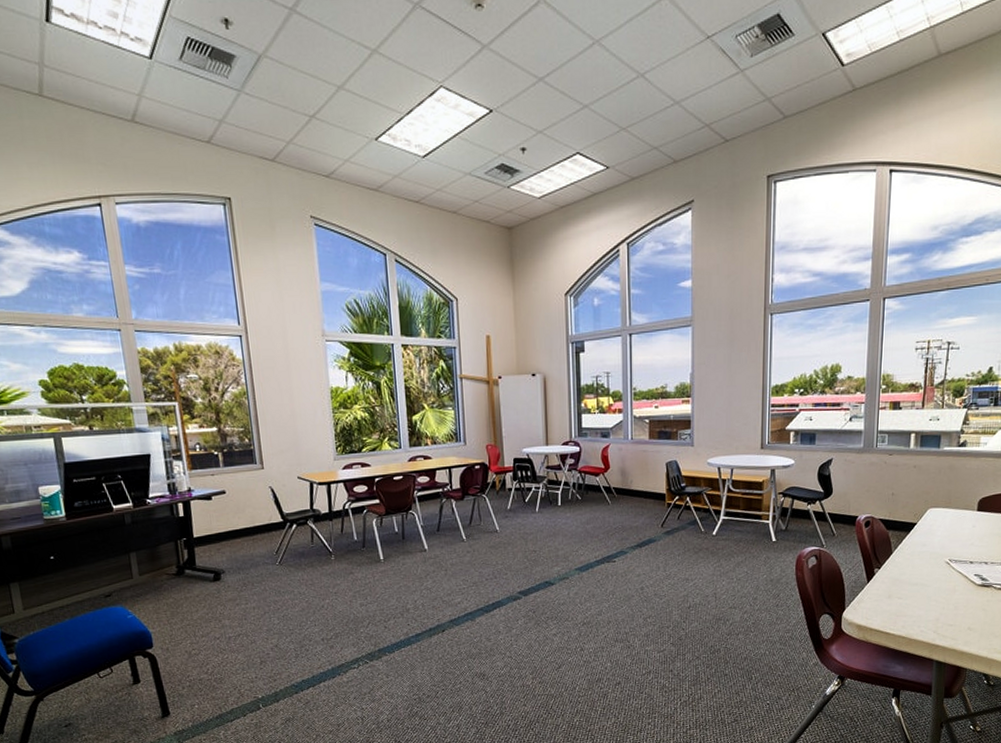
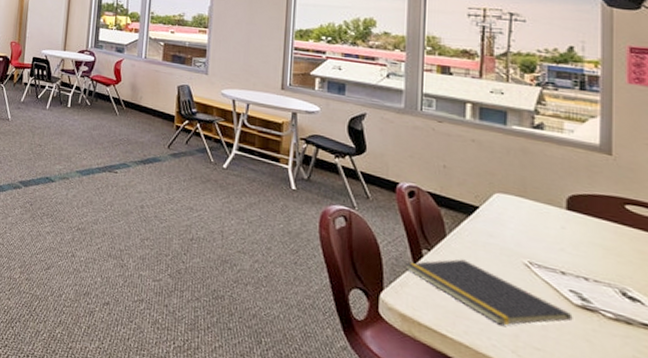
notepad: none [861,569,975,614] -> present [405,259,573,325]

